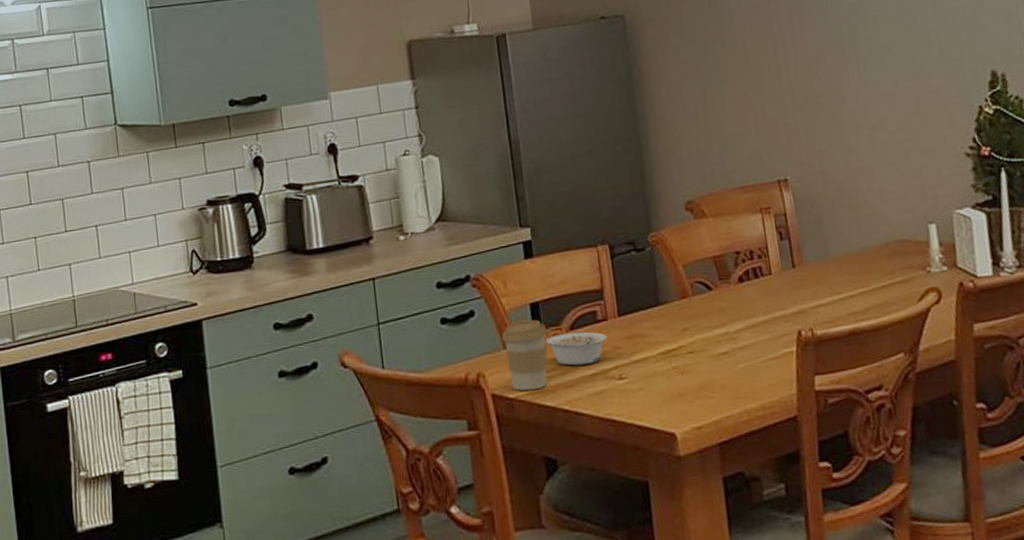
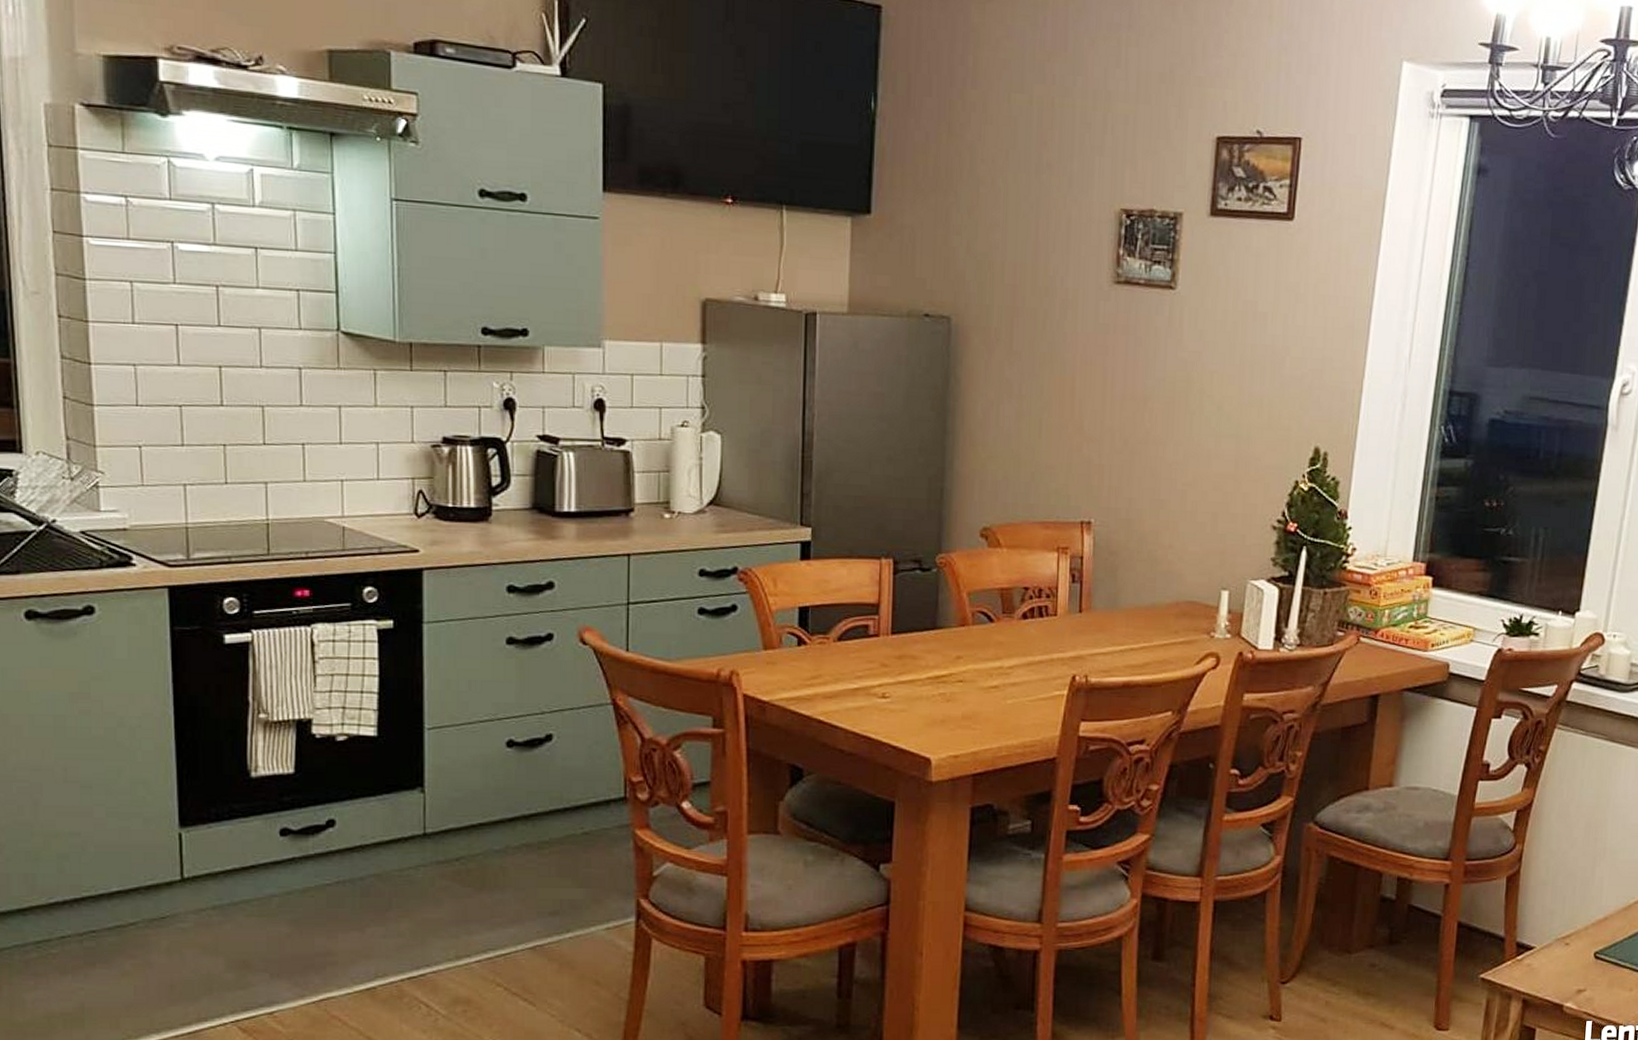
coffee cup: present [502,319,548,391] -> none [763,623,813,696]
legume: present [545,331,607,366] -> none [810,643,876,678]

